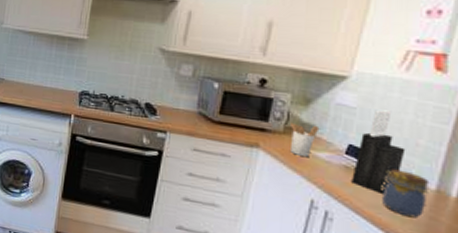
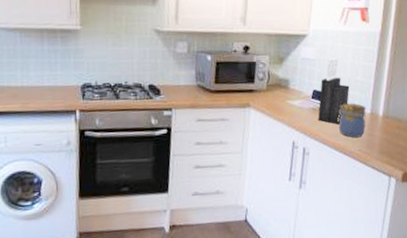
utensil holder: present [289,122,320,158] -> none [271,80,292,108]

